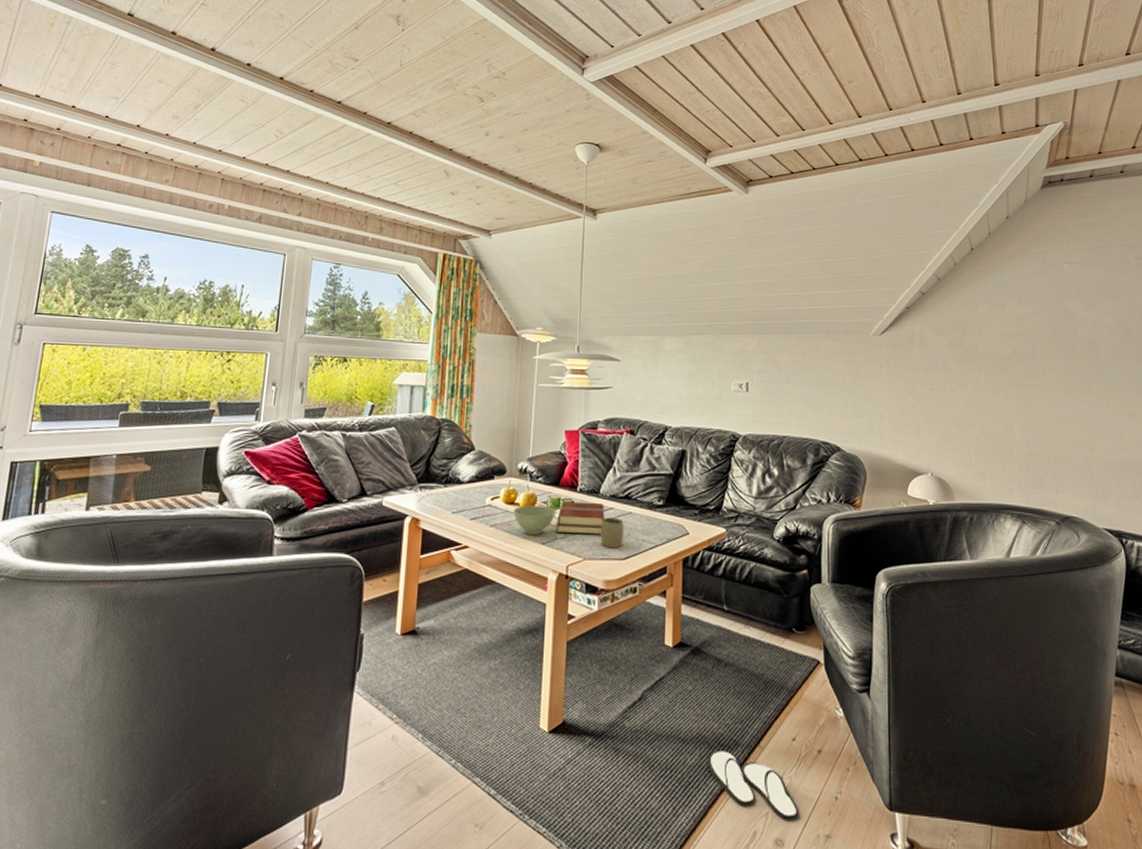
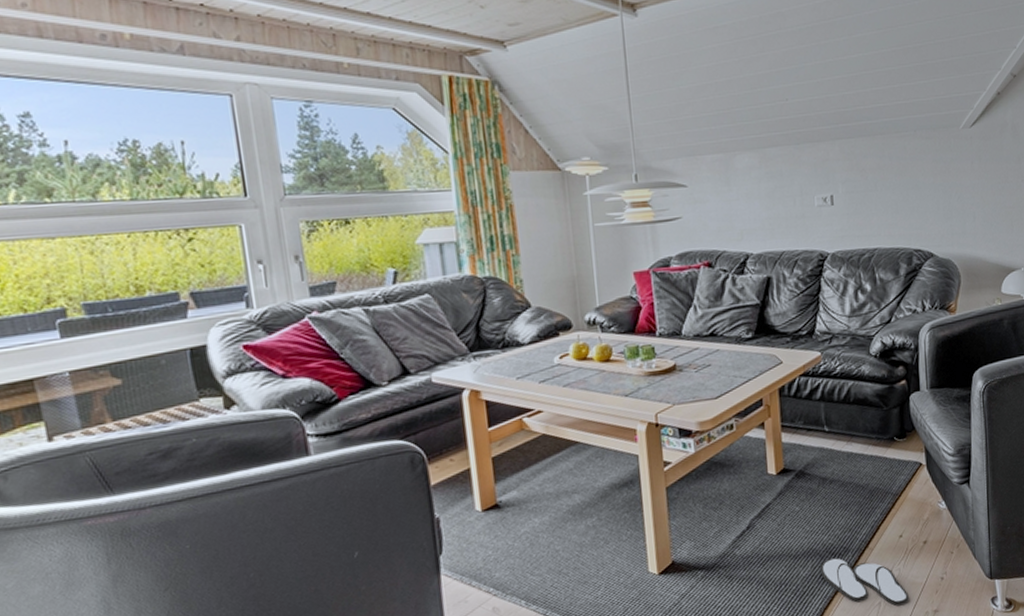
bowl: present [513,505,556,536] -> none [587,356,636,390]
books: present [556,501,605,535] -> none [638,345,691,383]
mug: present [600,517,624,548] -> none [687,357,714,390]

